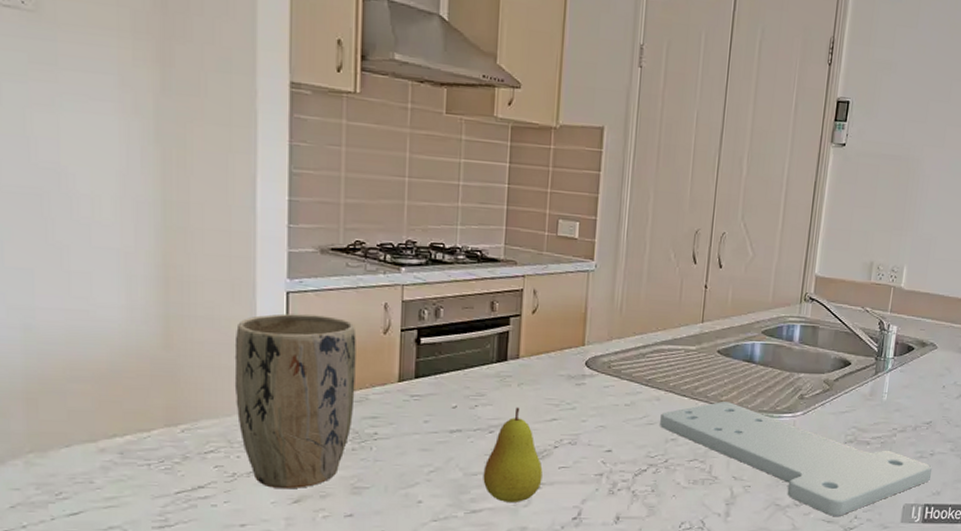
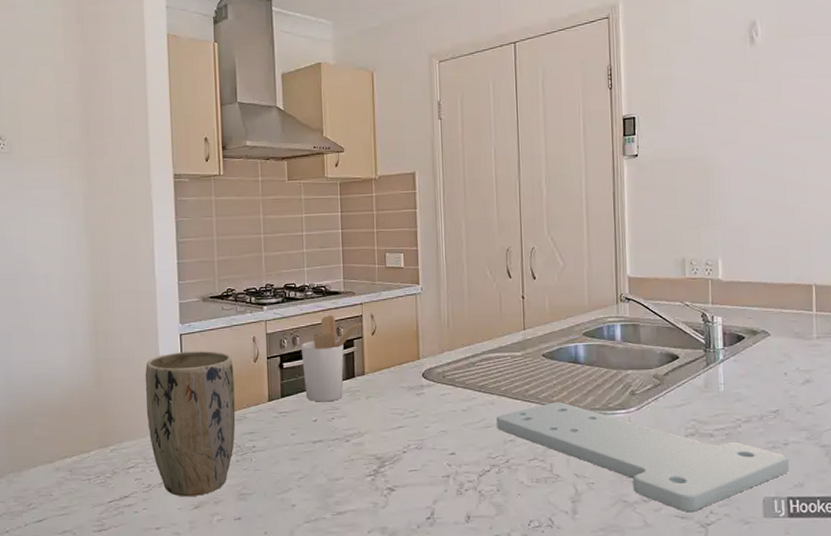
utensil holder: none [444,285,524,387] -> present [300,314,364,402]
fruit: present [483,407,543,502] -> none [344,417,396,504]

